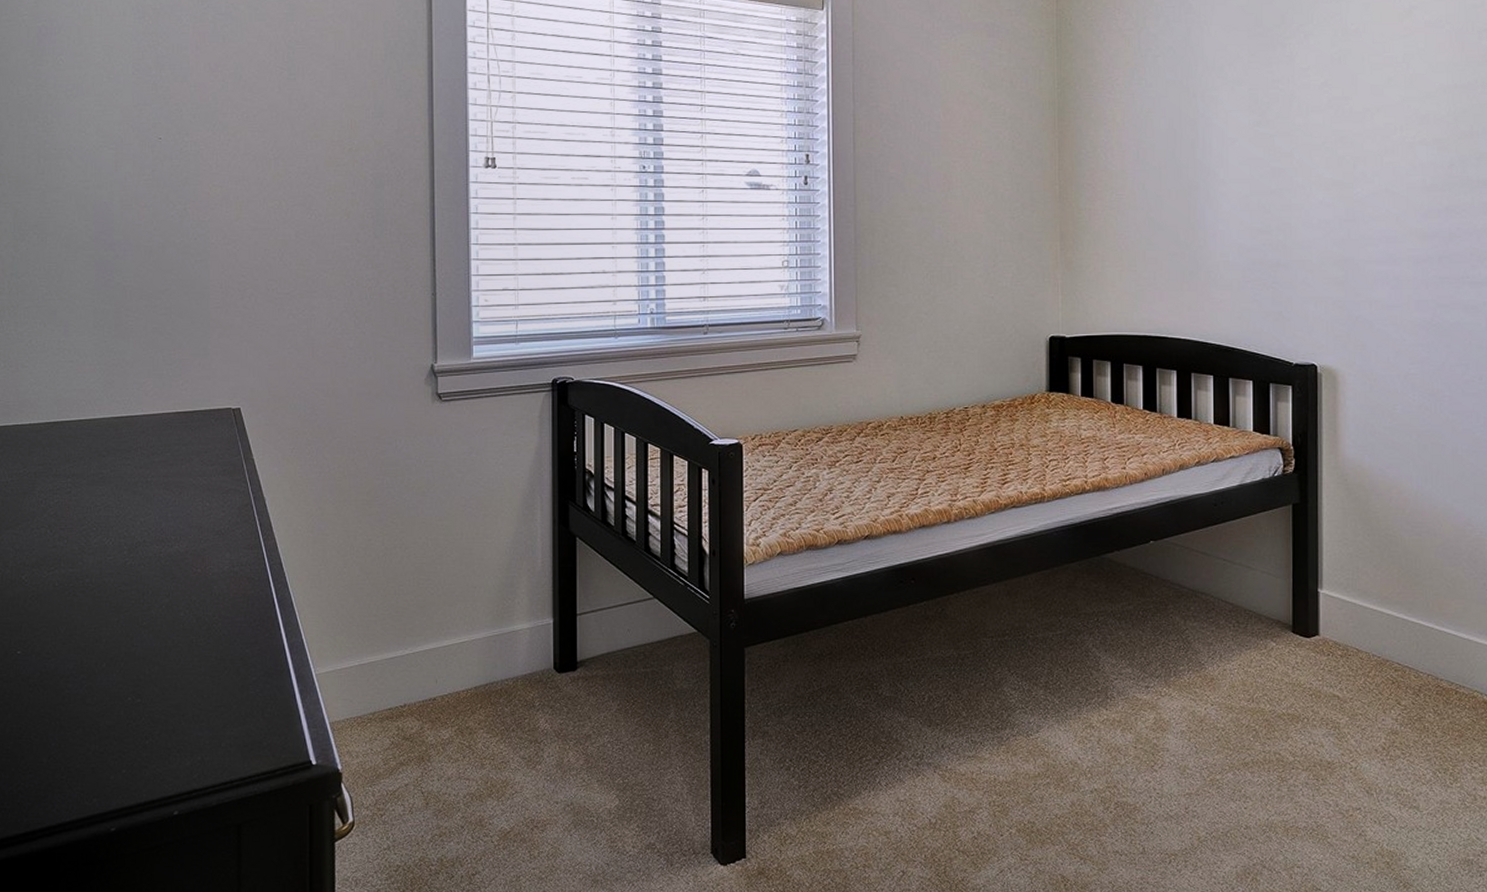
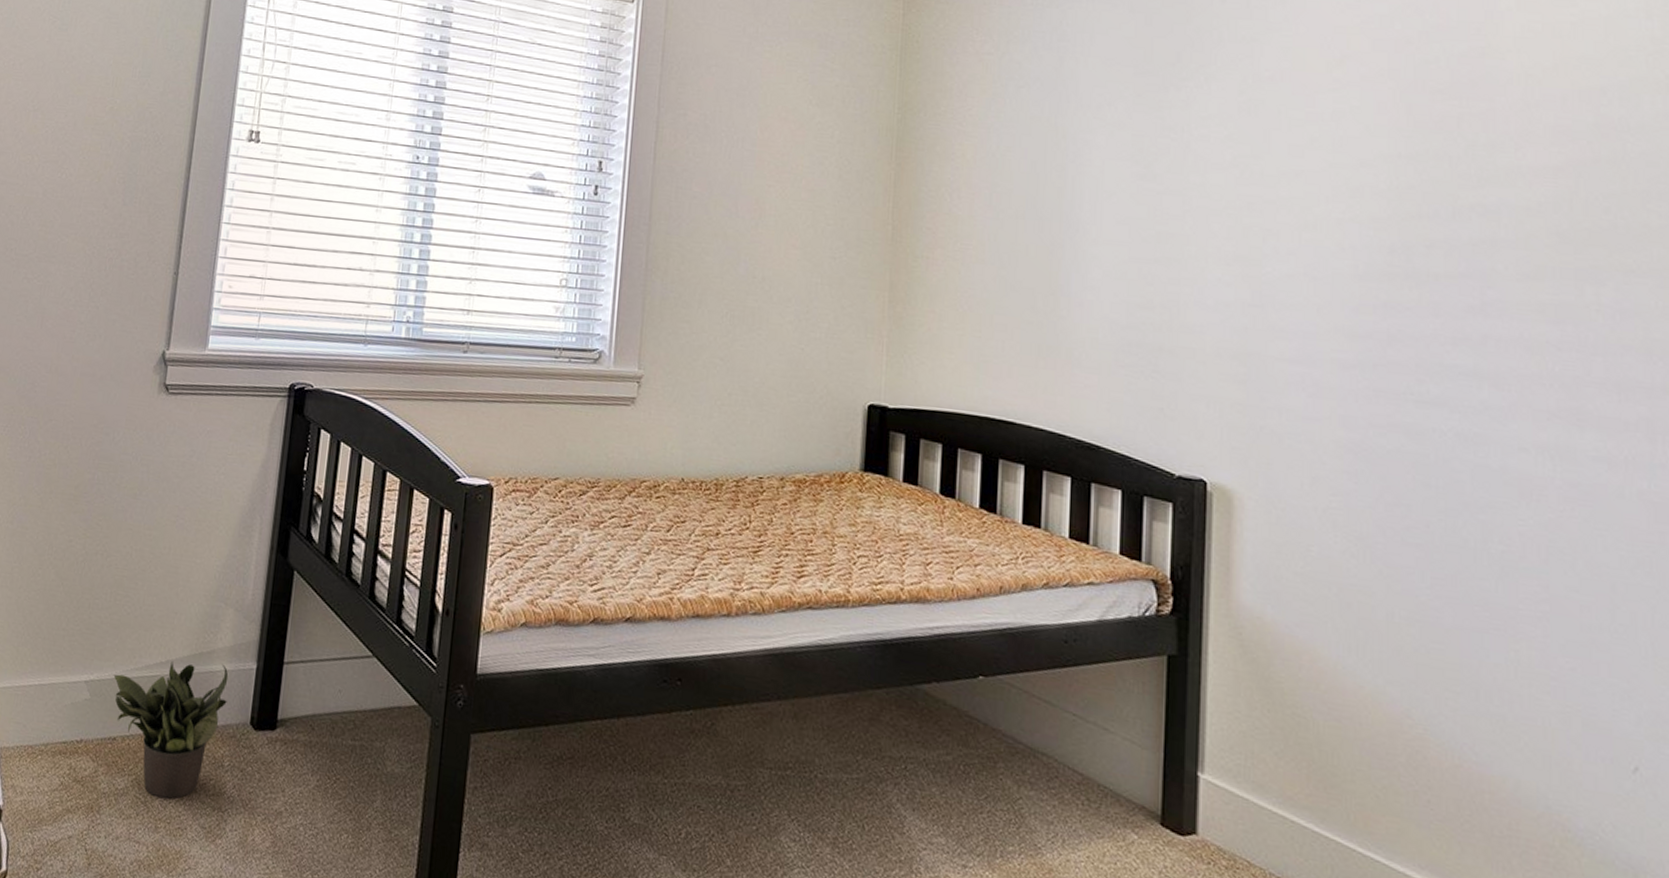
potted plant: none [425,623,531,741] -> present [112,661,229,799]

